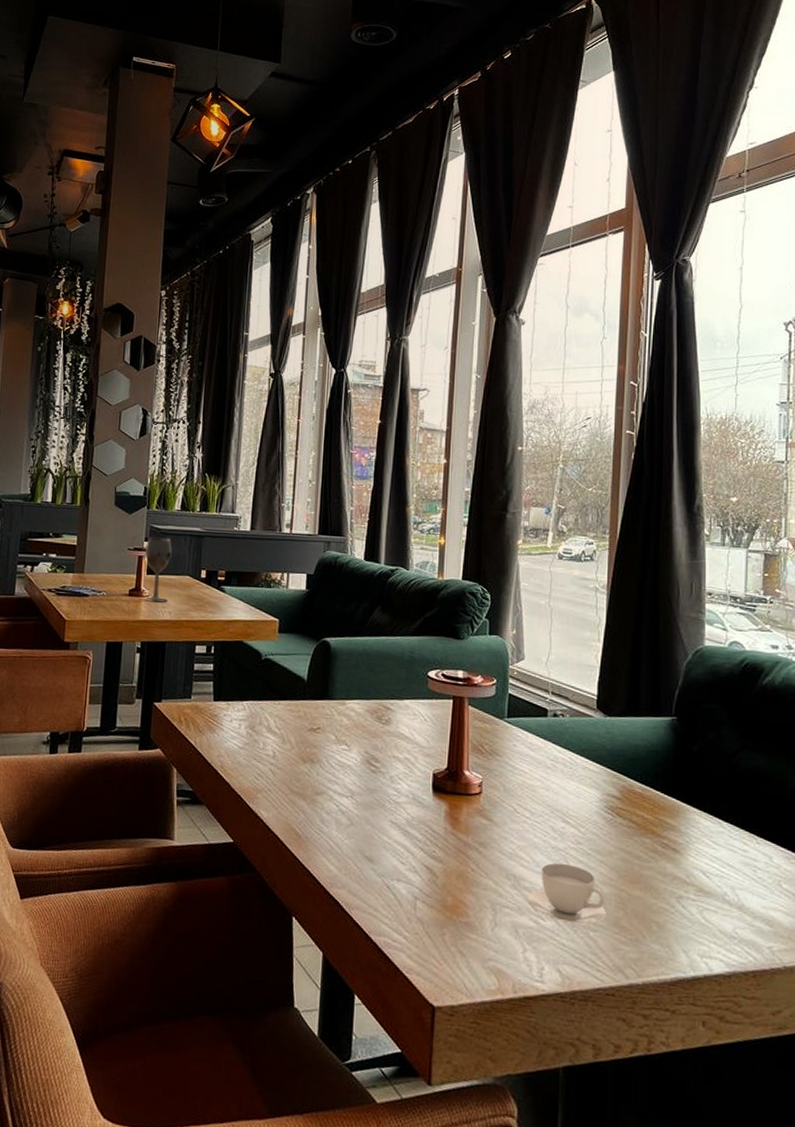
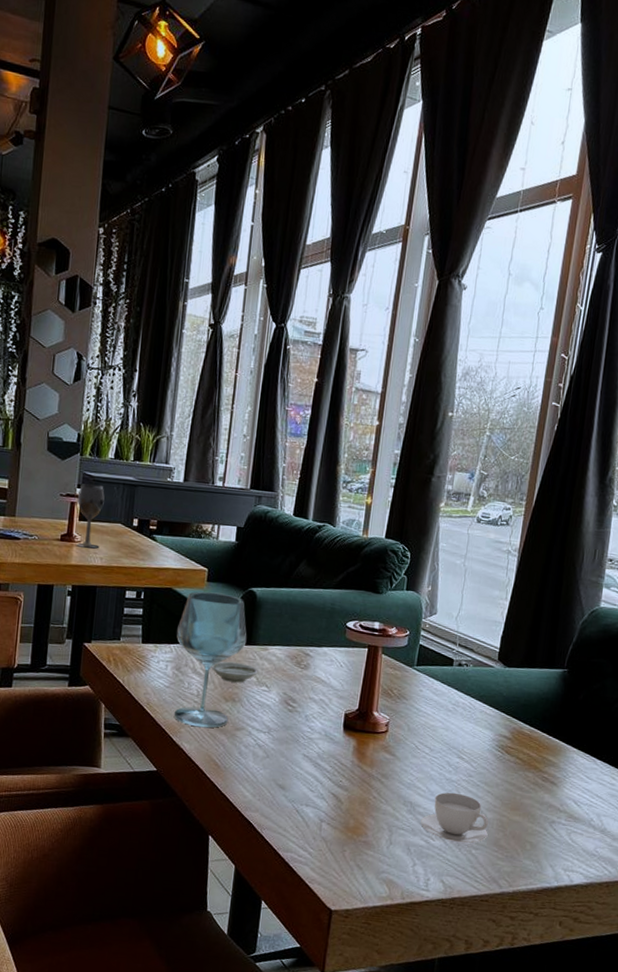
wine glass: none [248,643,323,793] -> present [173,591,247,728]
saucer: none [286,718,337,742] -> present [211,661,258,683]

